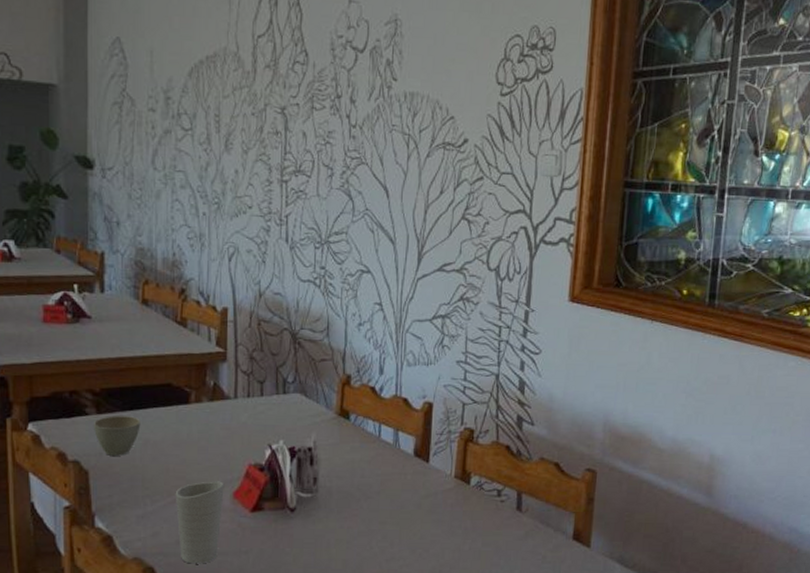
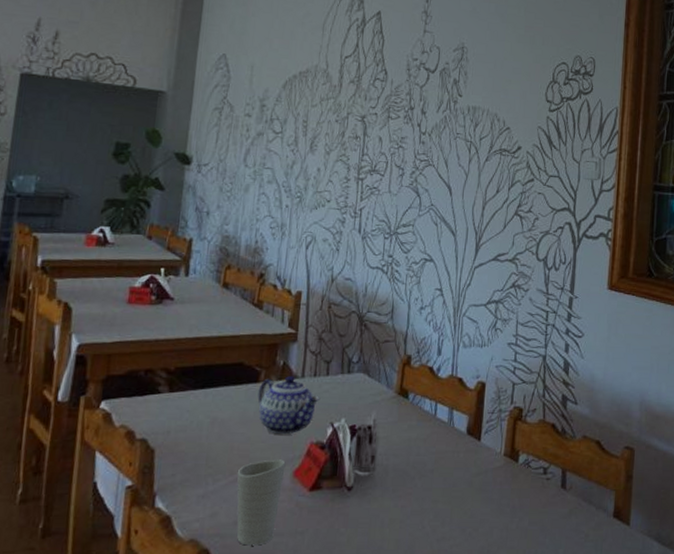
cup: present [93,415,141,456] -> none [164,393,211,434]
teapot: none [190,396,256,456] -> present [258,375,321,435]

